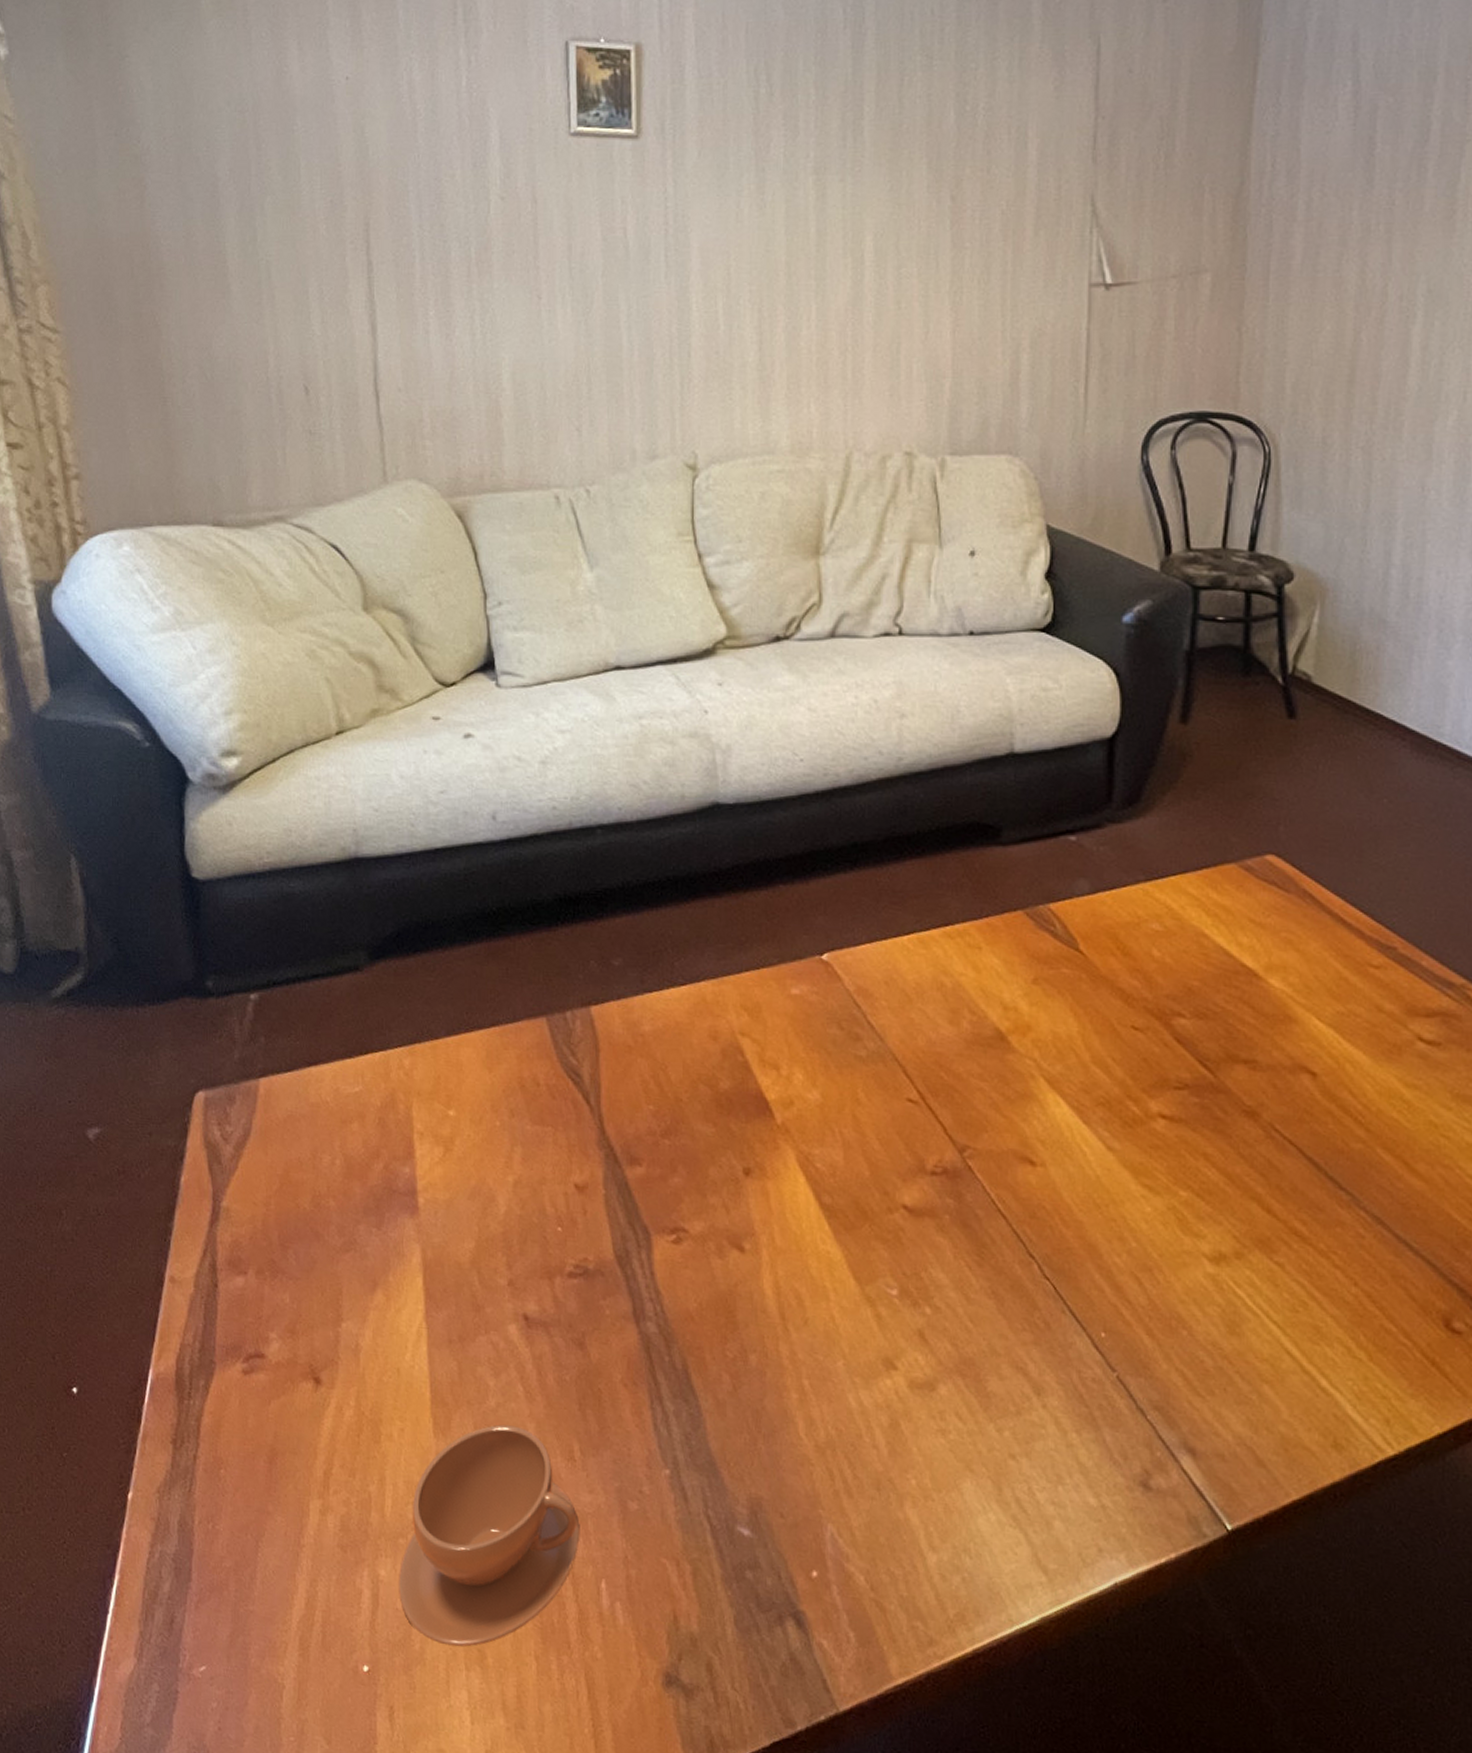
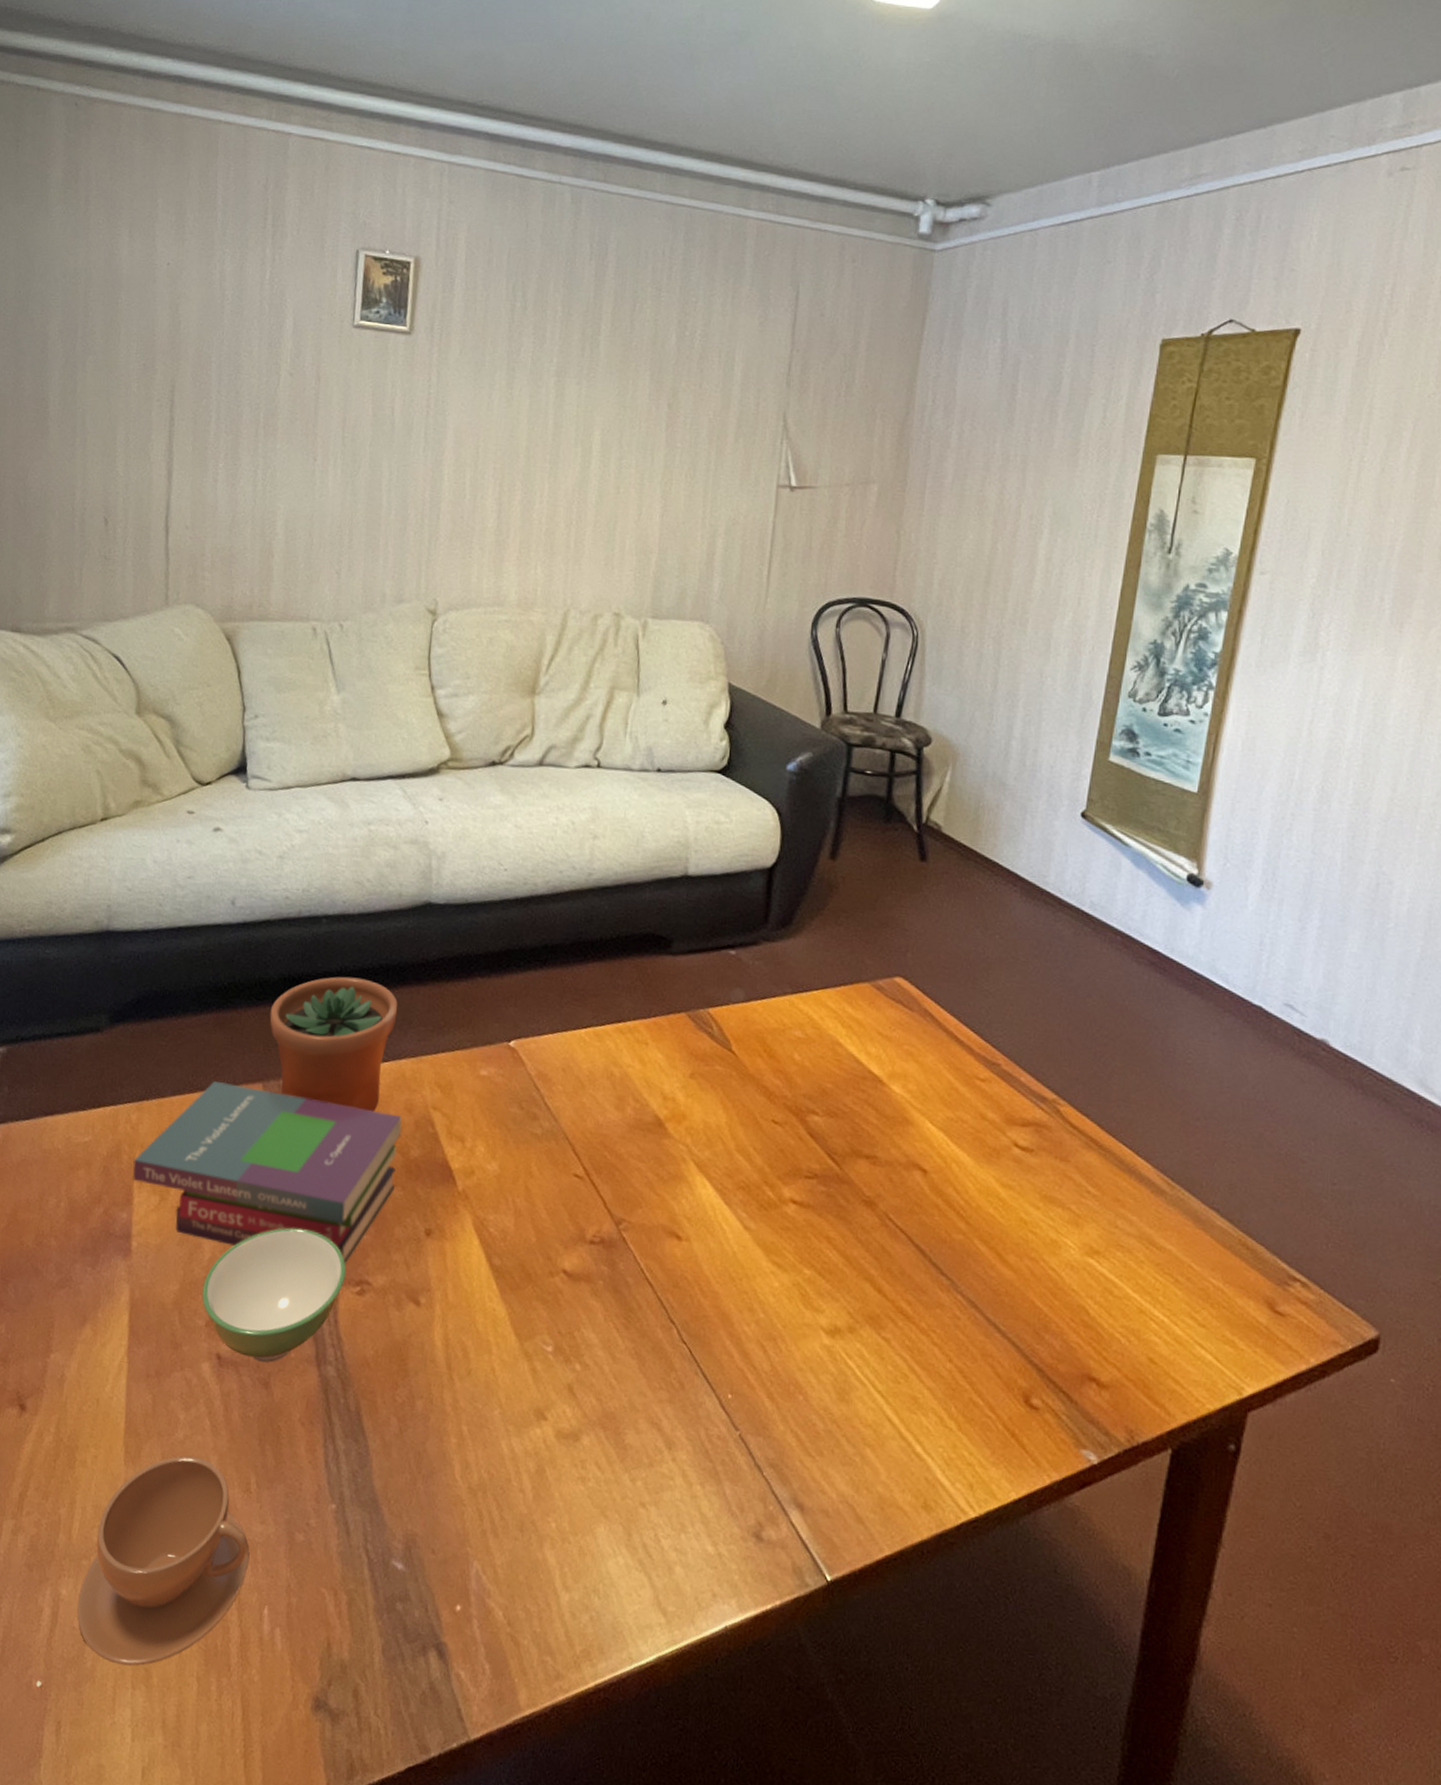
books: none [411,1018,708,1211] -> present [133,1081,402,1264]
bowl: none [501,1173,658,1322] -> present [202,1227,346,1363]
planter: none [547,892,691,1043] -> present [269,976,398,1113]

